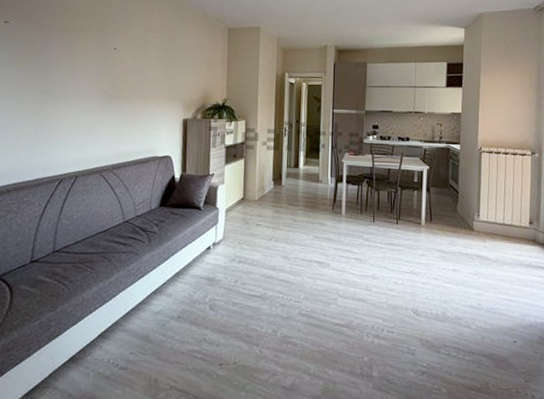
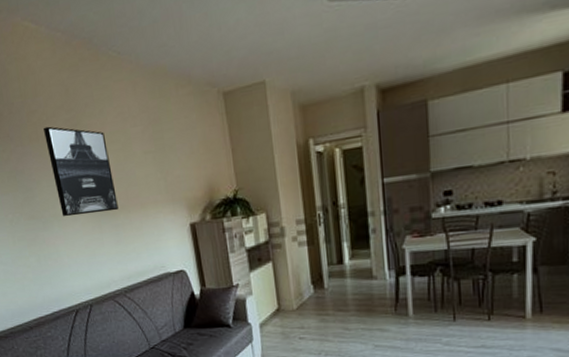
wall art: none [71,22,127,99] -> present [43,126,119,217]

